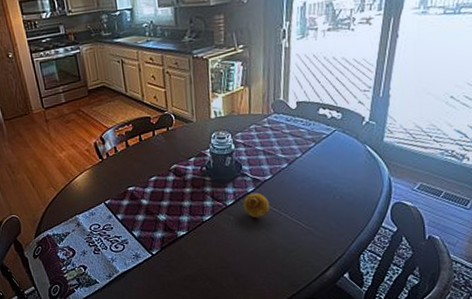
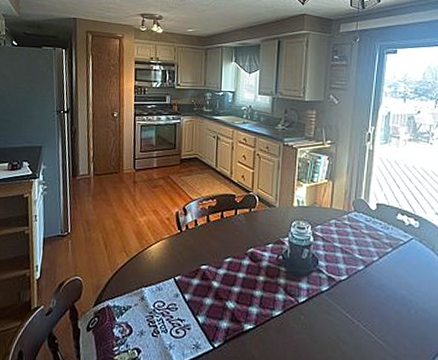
fruit: present [243,192,270,219] -> none [316,292,342,323]

